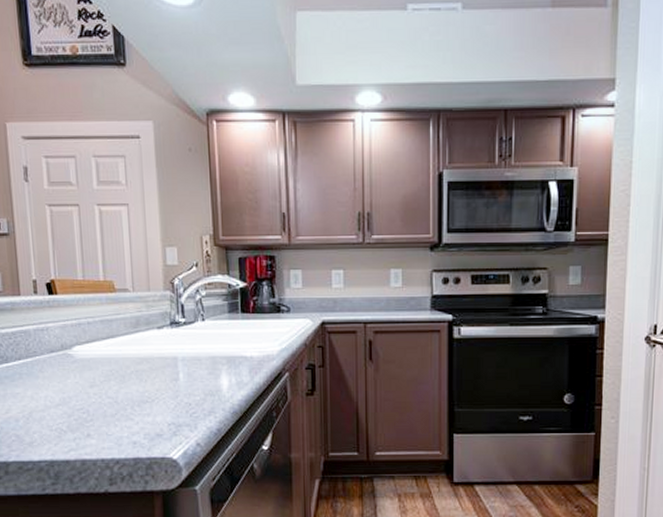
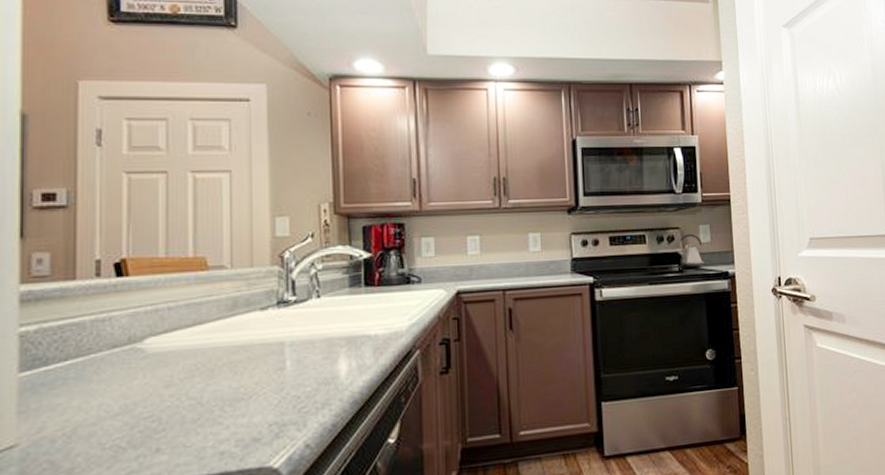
kettle: none [541,275,573,312] -> present [676,233,706,270]

